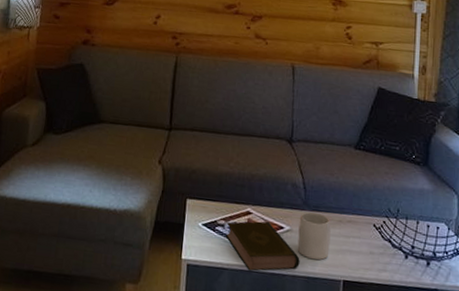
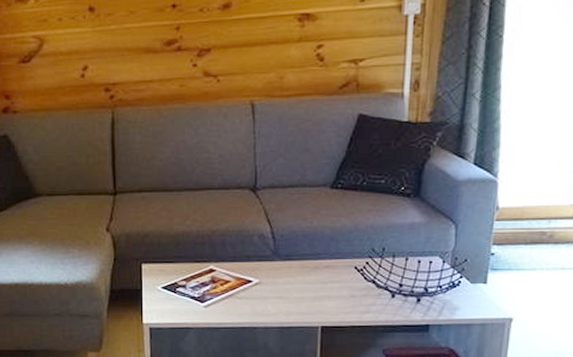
book: present [225,221,300,272] -> none [188,276,272,327]
mug: present [297,211,331,261] -> none [268,261,306,310]

